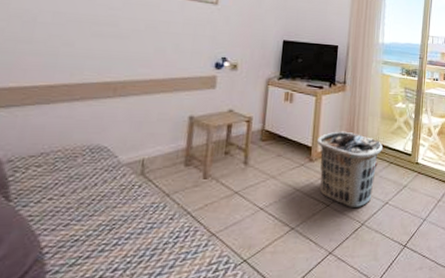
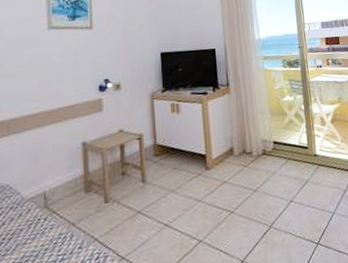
clothes hamper: present [316,131,382,207] -> none [209,133,277,211]

